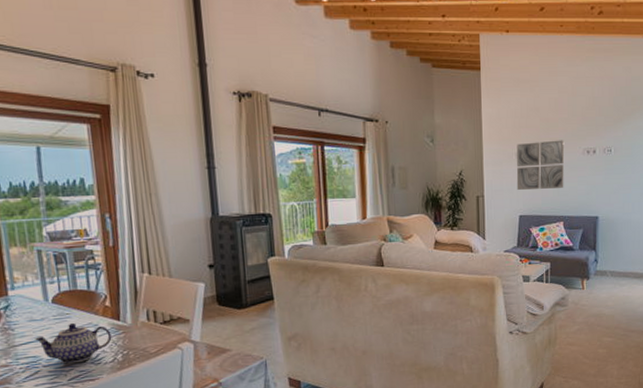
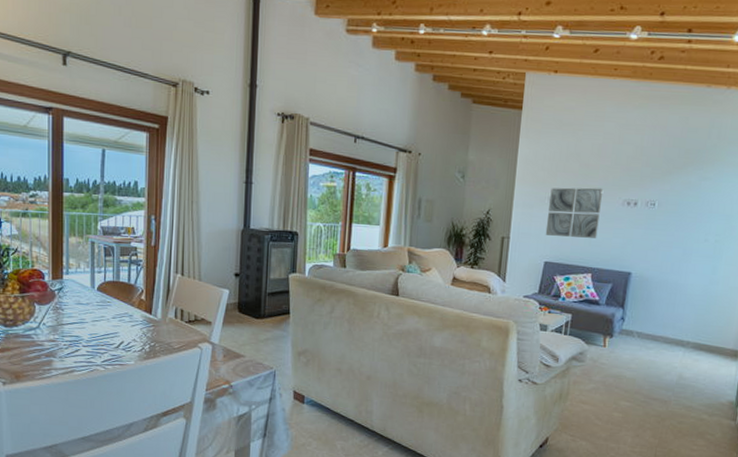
teapot: present [35,322,112,364] -> none [79,310,143,348]

